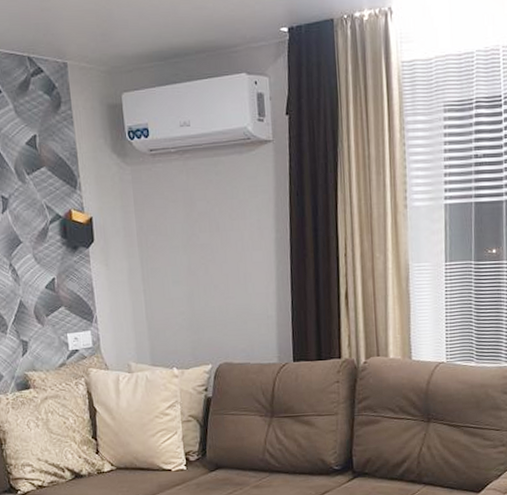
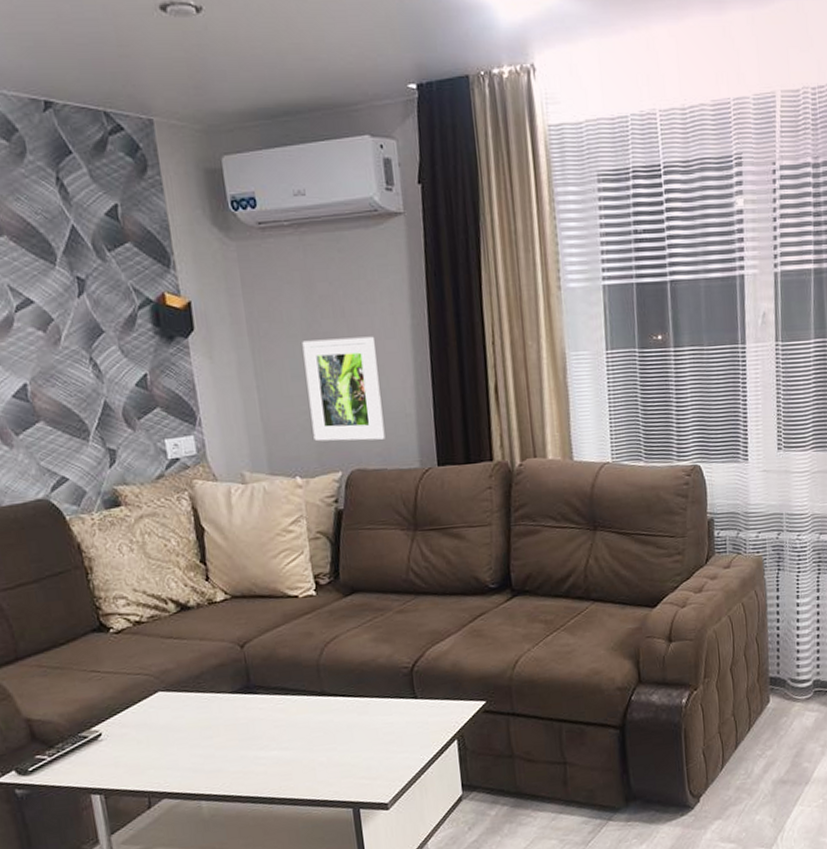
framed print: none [182,248,250,338] -> present [302,336,385,442]

